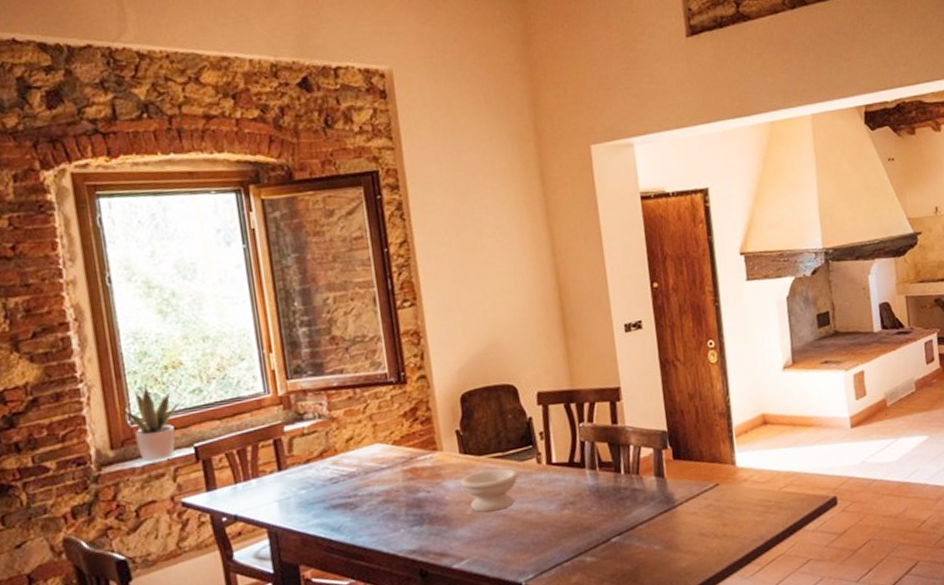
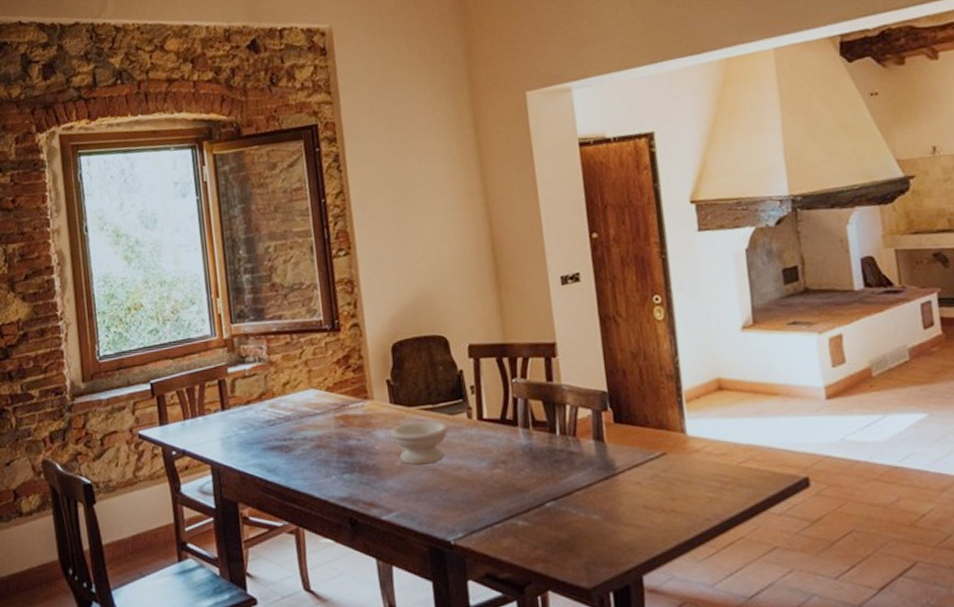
potted plant: present [121,384,183,462] -> none [92,324,142,395]

